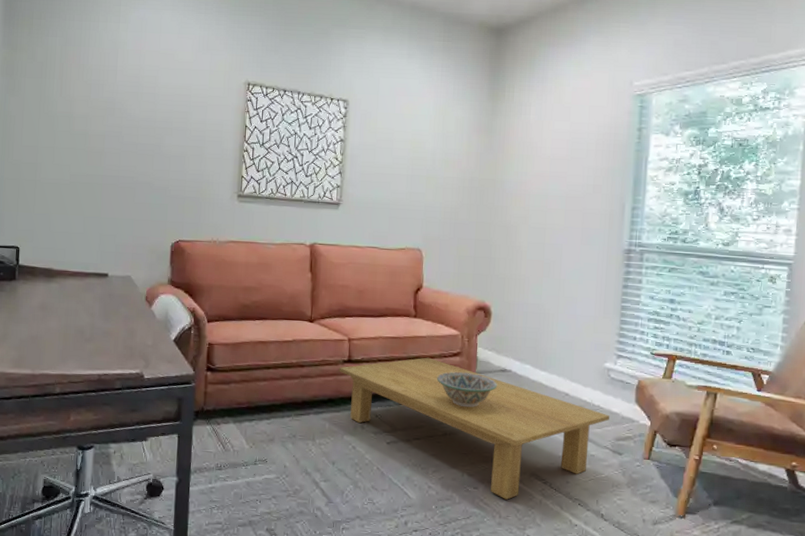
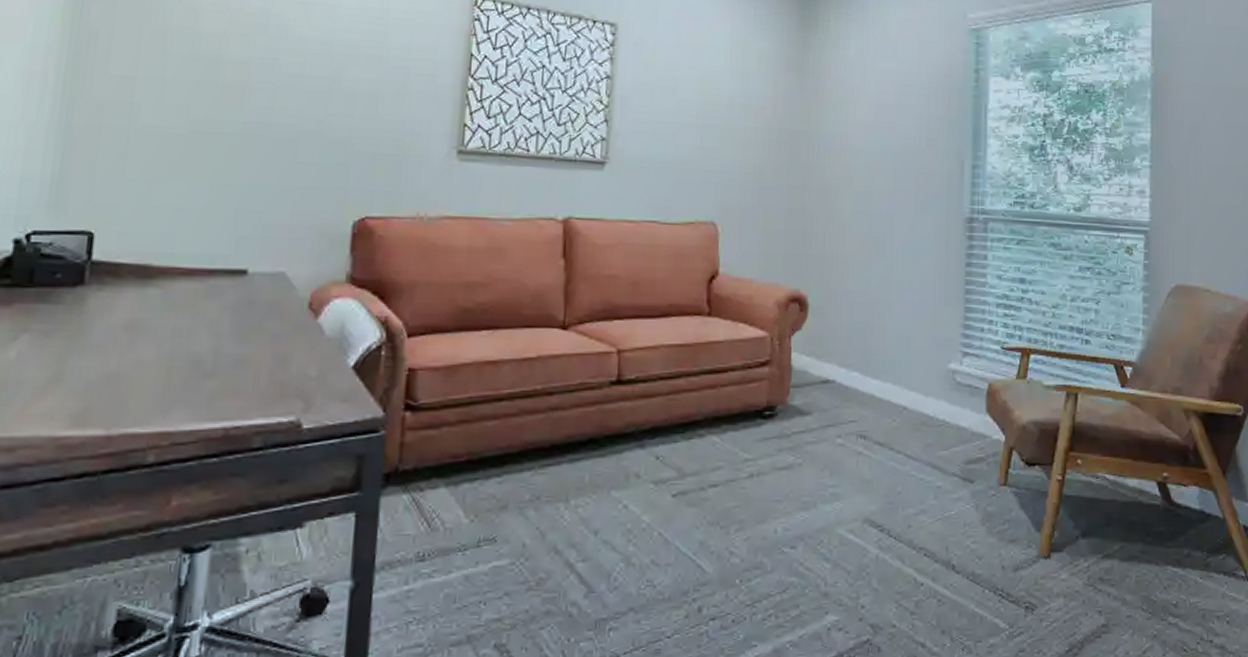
coffee table: present [339,357,609,500] -> none [604,370,957,559]
decorative bowl: present [437,372,497,408] -> none [739,388,818,436]

